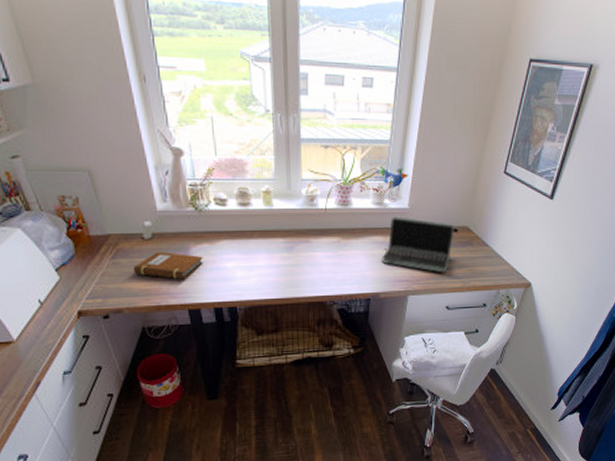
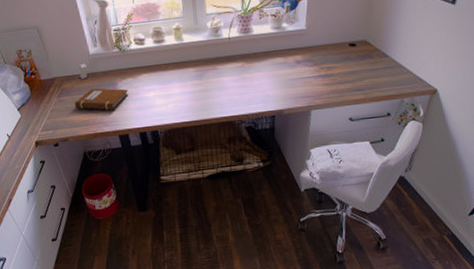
laptop: present [382,216,455,273] -> none [283,37,354,87]

